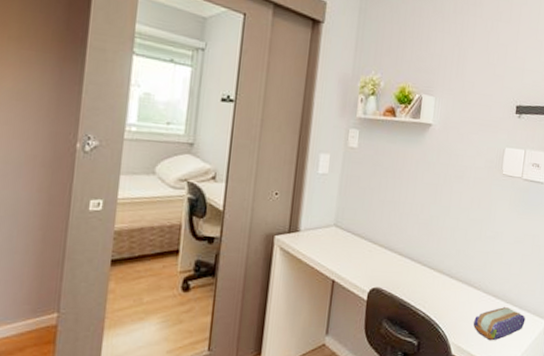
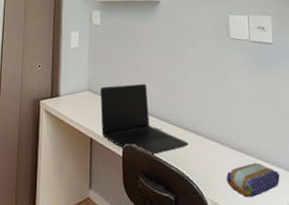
laptop: none [346,220,440,300] -> present [100,83,188,156]

